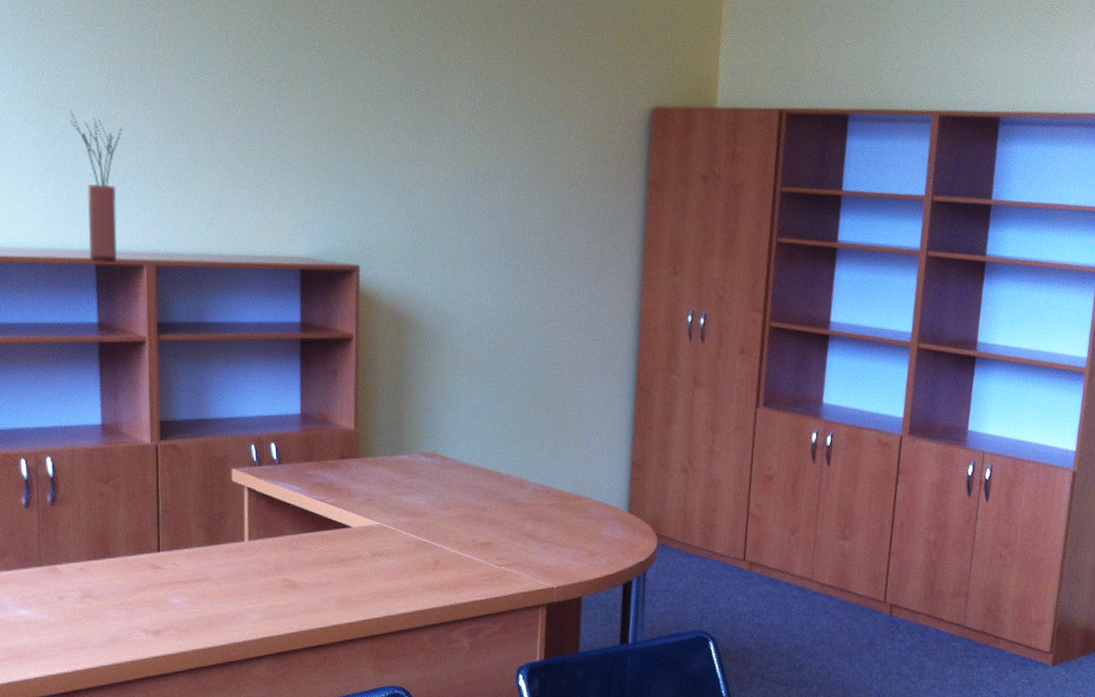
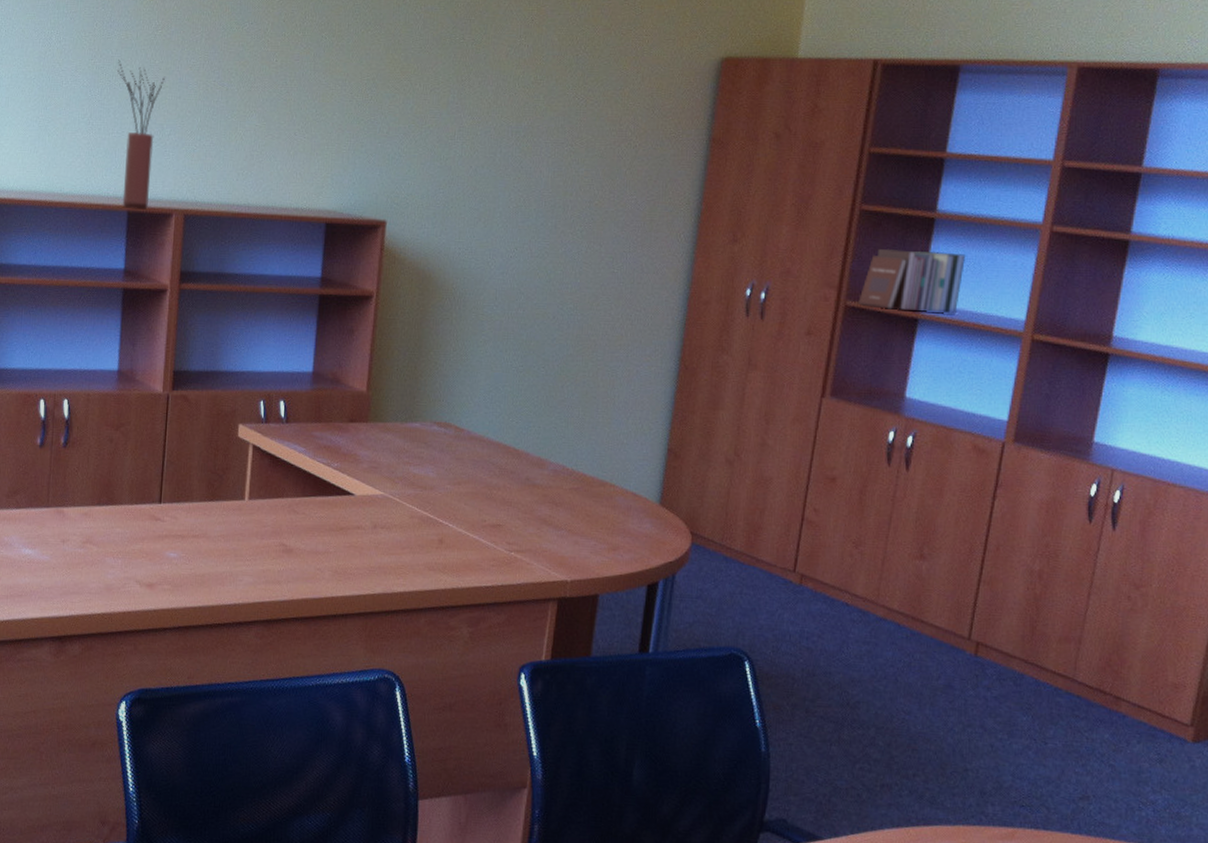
books: none [780,275,863,330] -> present [858,248,965,314]

